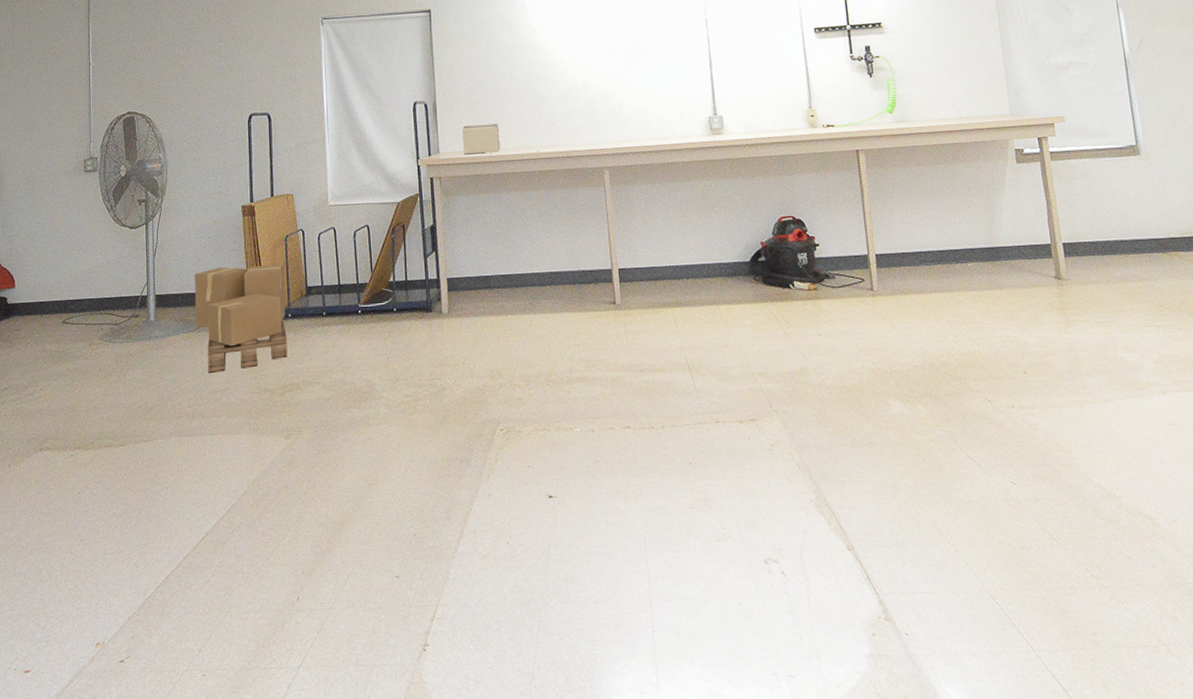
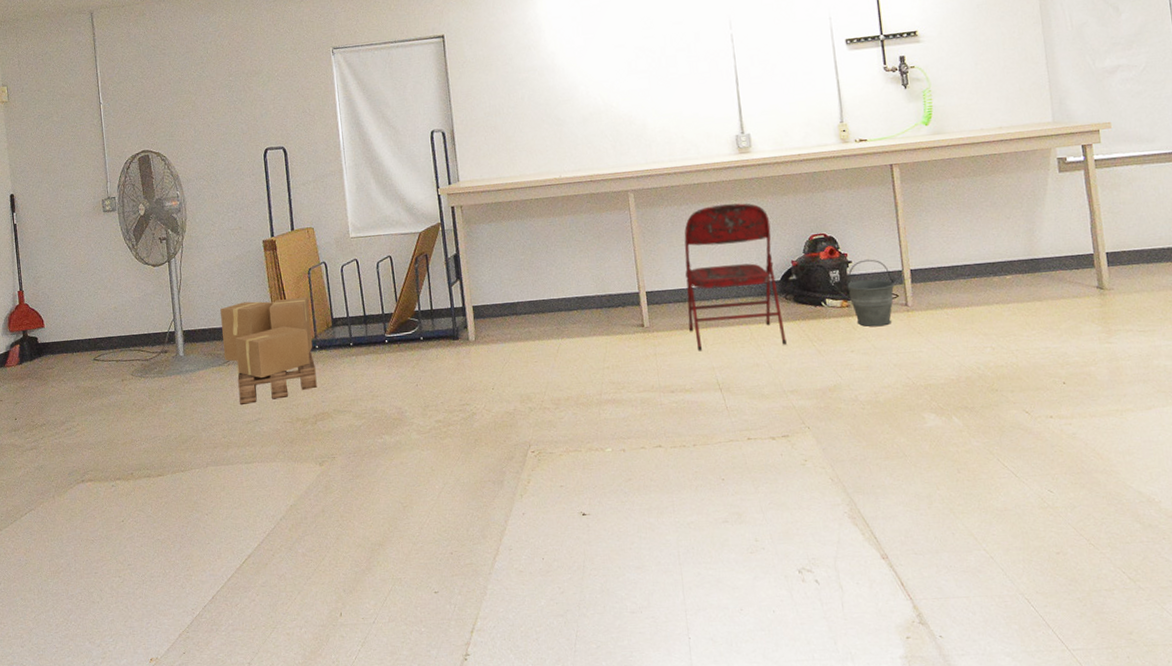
box: present [462,123,501,155] -> none [482,149,522,183]
folding chair: none [657,183,755,331] -> present [684,203,787,352]
bucket: none [811,242,862,311] -> present [844,259,896,327]

